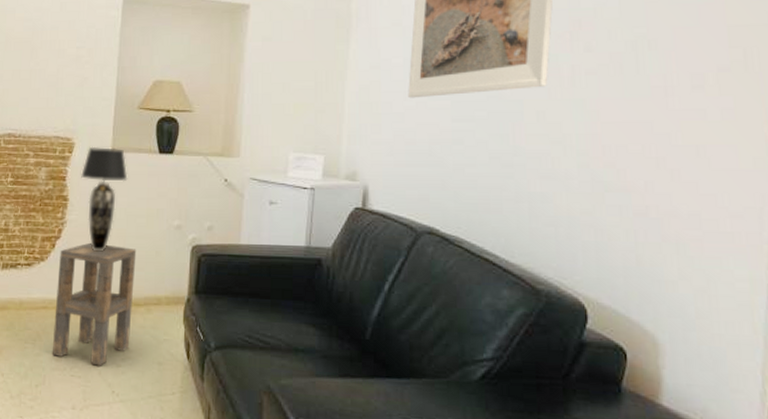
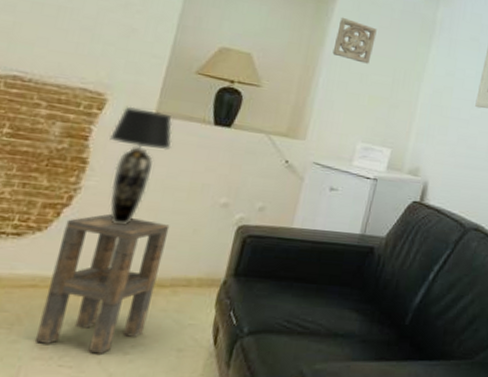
wall ornament: none [252,29,292,72] -> present [332,17,377,64]

